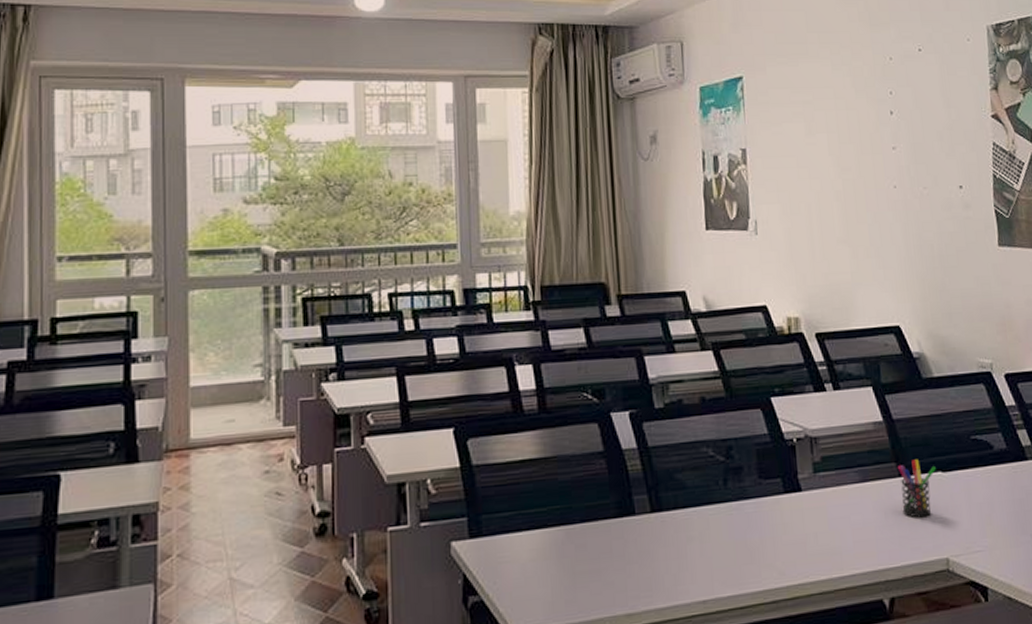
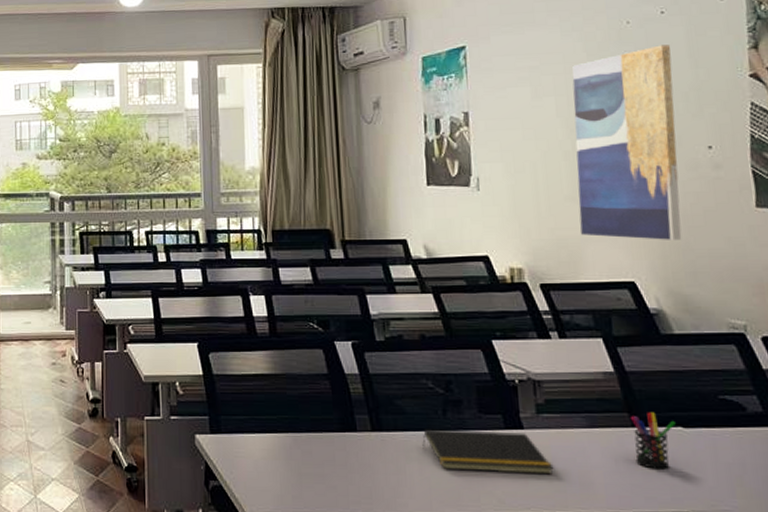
notepad: none [703,495,830,546] -> present [422,429,554,475]
wall art: none [842,83,939,282] -> present [572,45,682,240]

